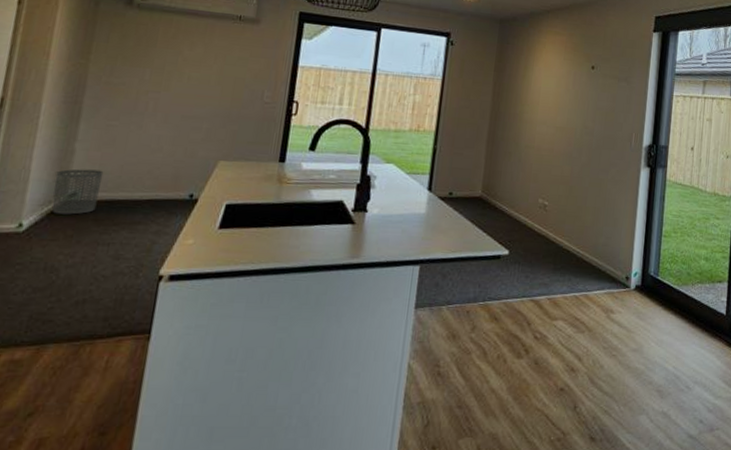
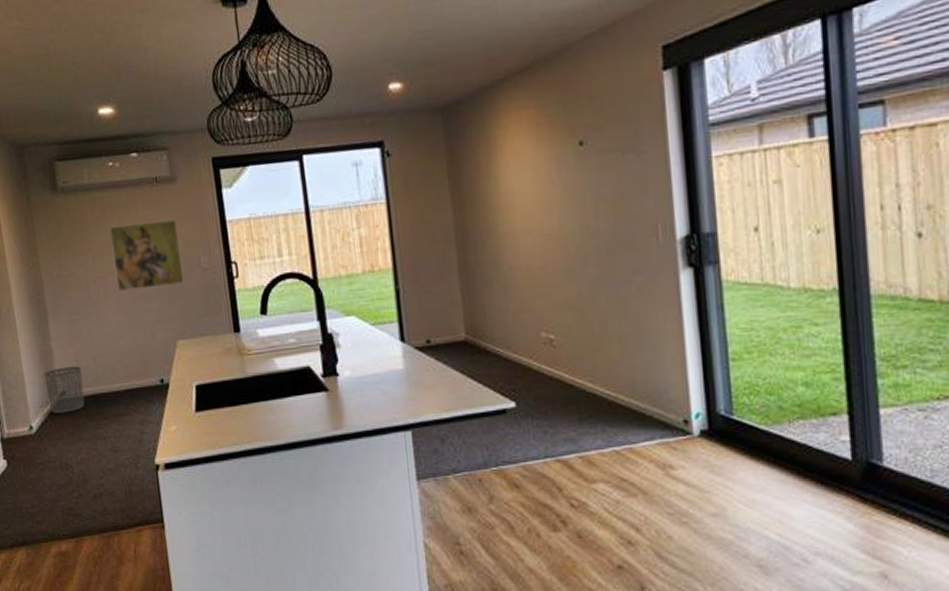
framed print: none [169,48,250,112] -> present [109,219,184,292]

